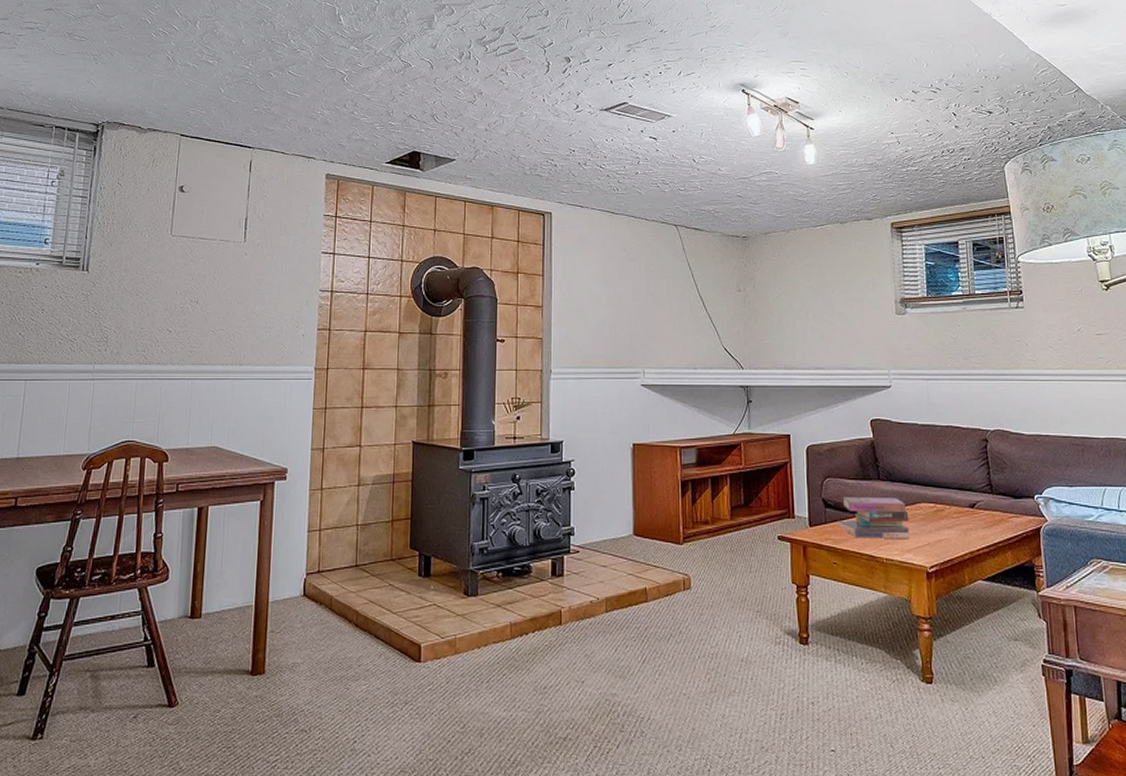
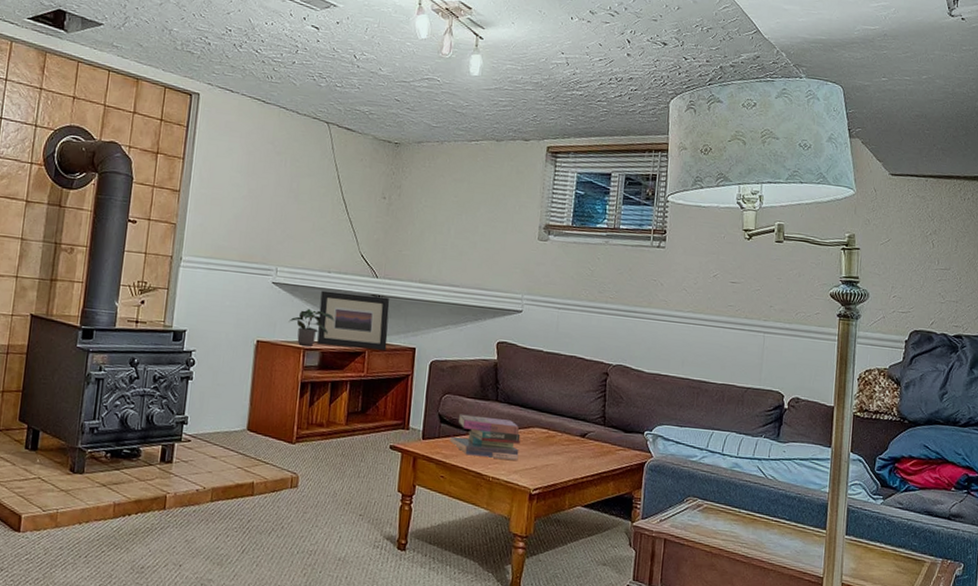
potted plant: none [661,406,706,444] -> present [288,308,335,347]
picture frame: none [690,387,761,441] -> present [317,290,390,351]

